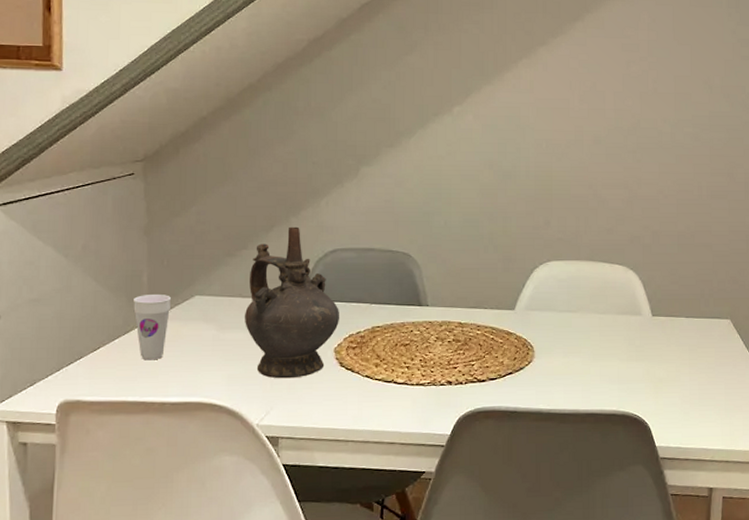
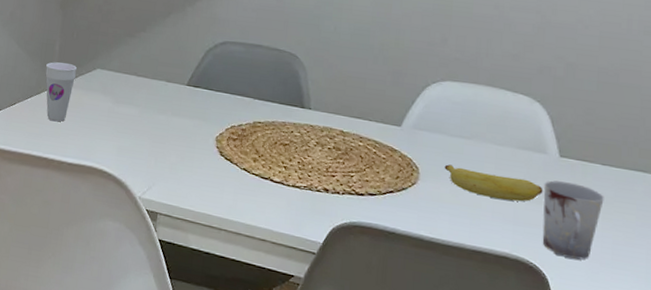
ceremonial vessel: present [244,226,339,379] -> none [137,15,224,160]
banana: none [556,339,641,363] -> present [444,164,543,202]
cup: none [641,338,690,405] -> present [542,180,604,260]

